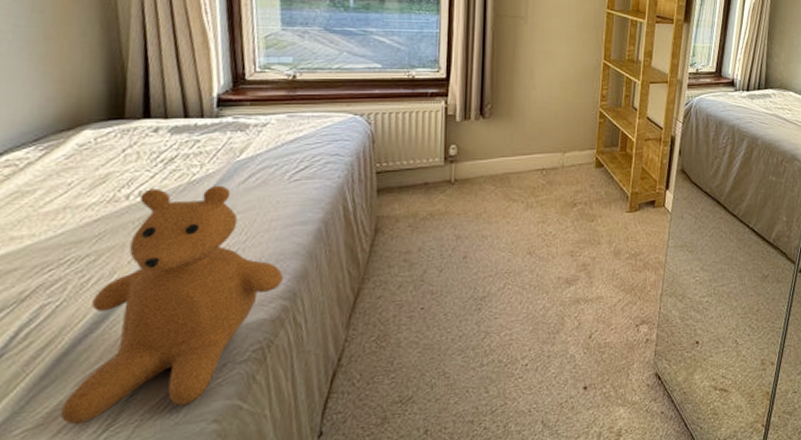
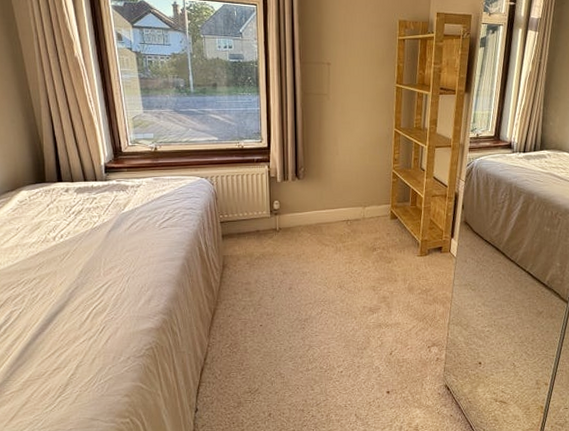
teddy bear: present [61,185,284,426] -> none [32,230,162,391]

